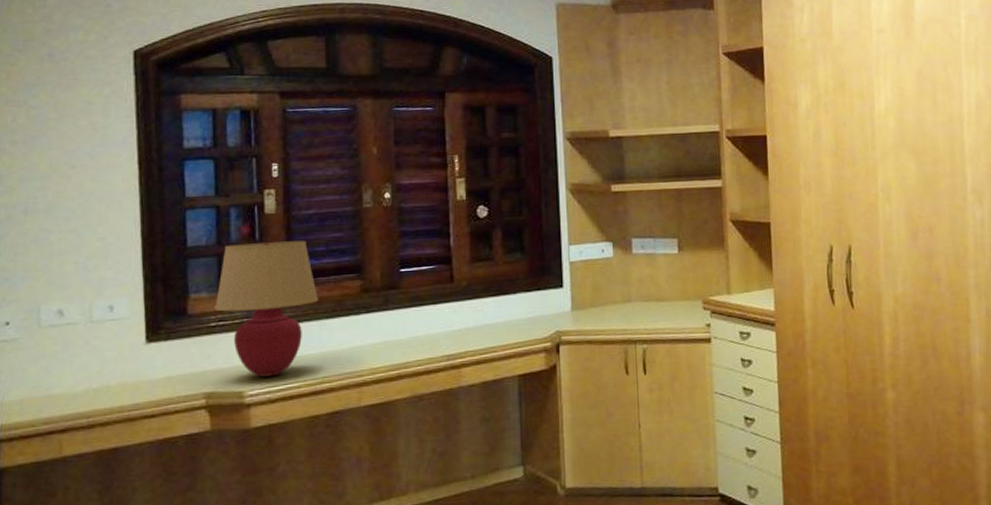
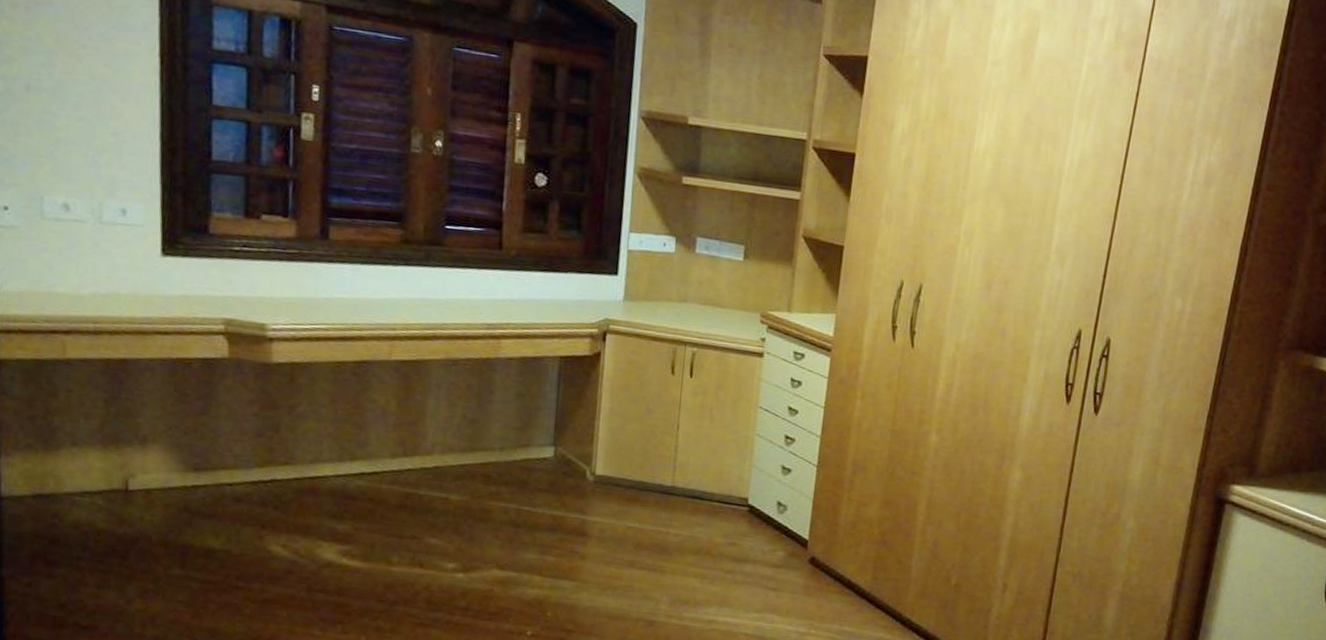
table lamp: present [214,240,319,377] -> none [239,166,355,314]

